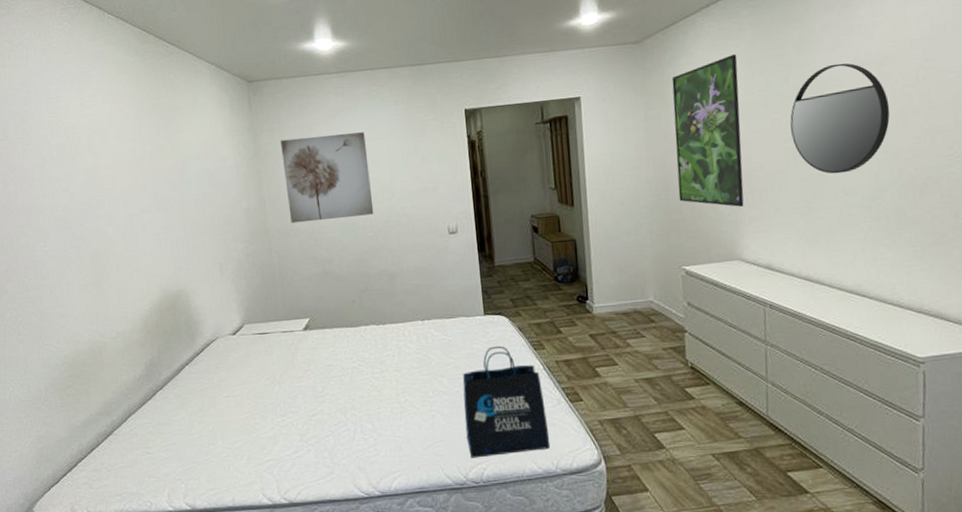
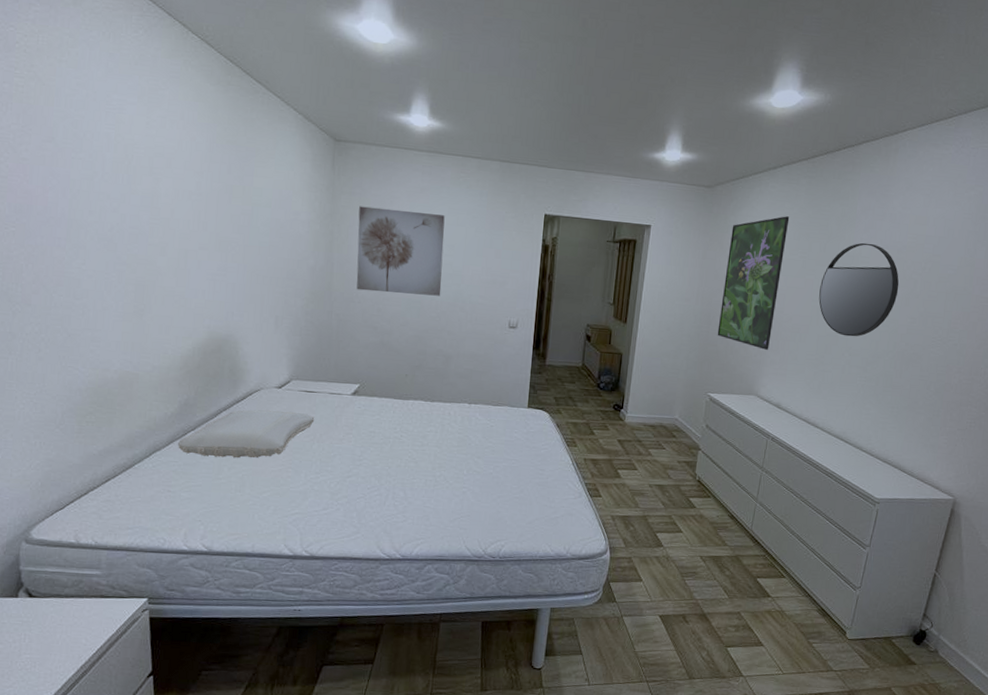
pillow: none [149,356,272,414] -> present [177,409,315,459]
tote bag: present [463,345,551,458] -> none [491,437,568,536]

